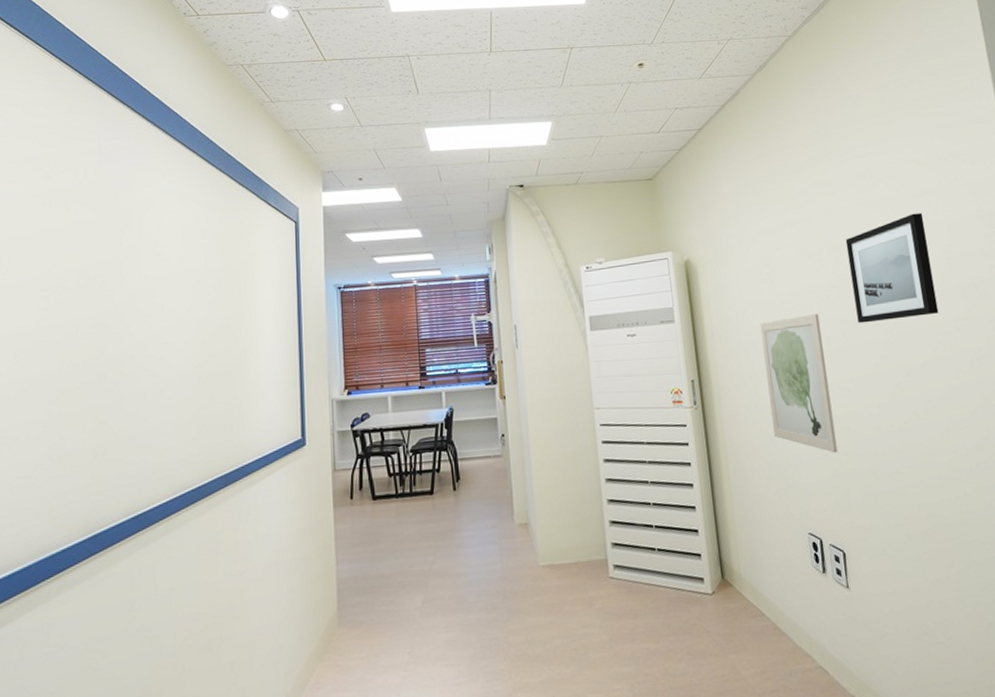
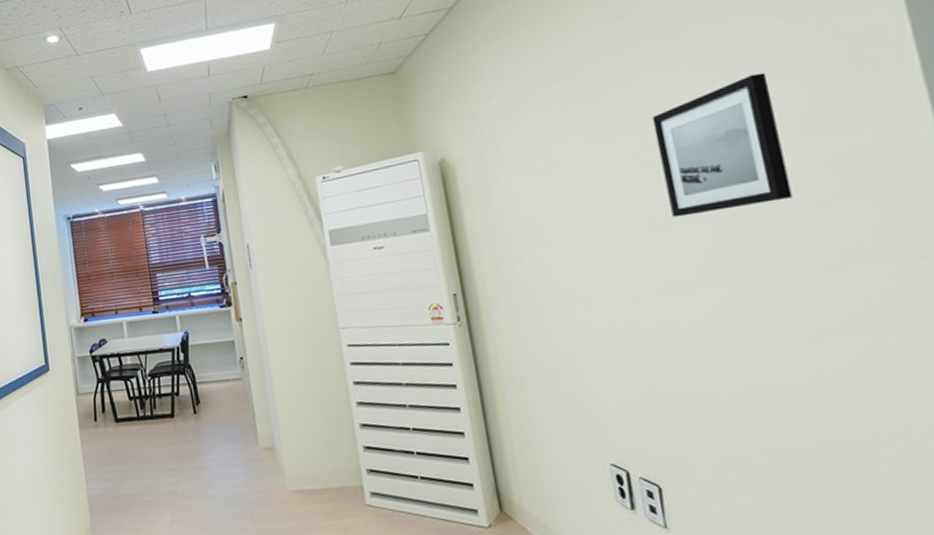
wall art: present [759,314,838,453] -> none [537,209,649,373]

